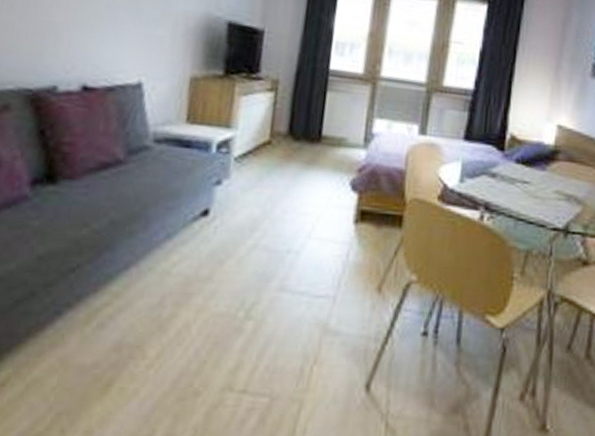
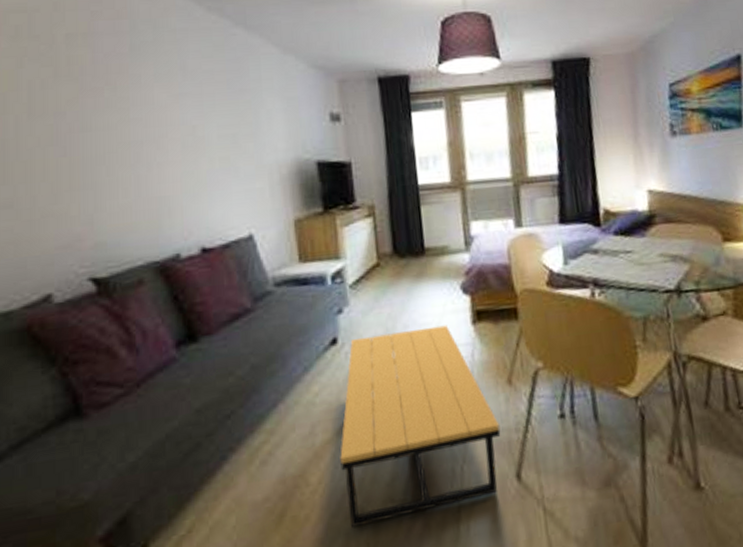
coffee table: none [182,214,360,410] -> present [340,325,501,527]

